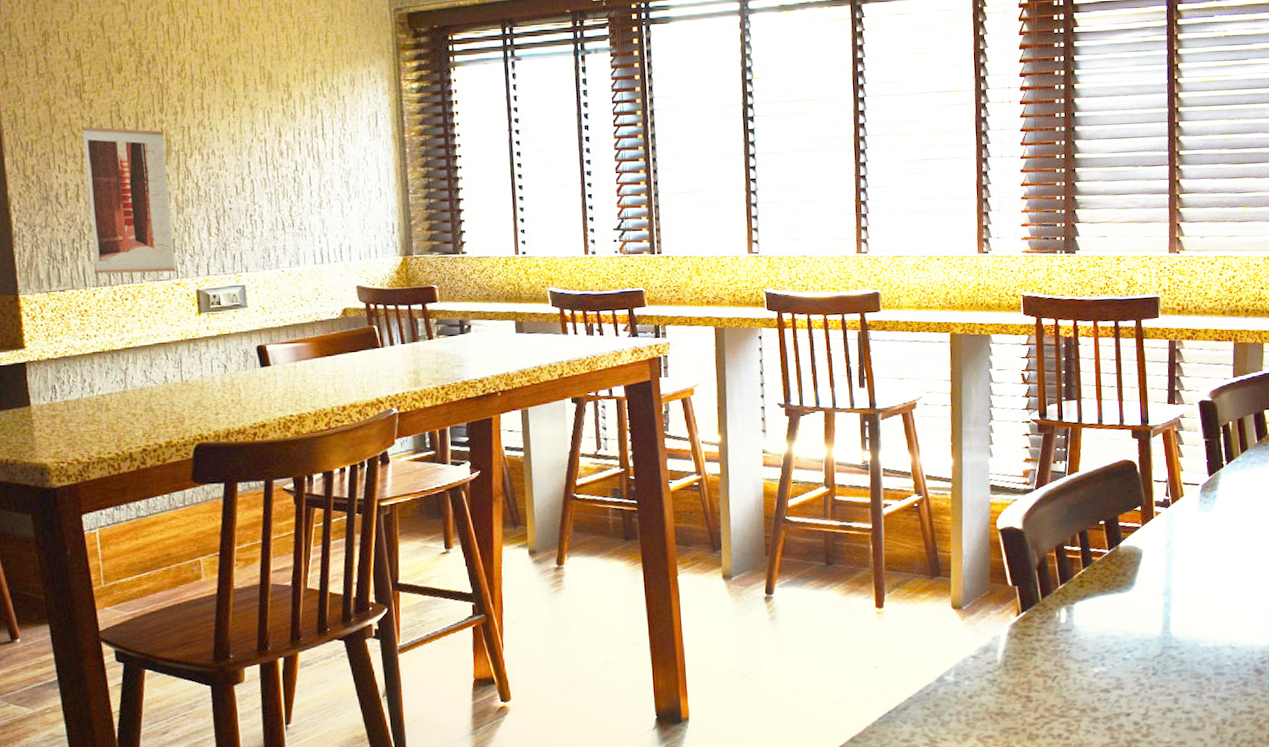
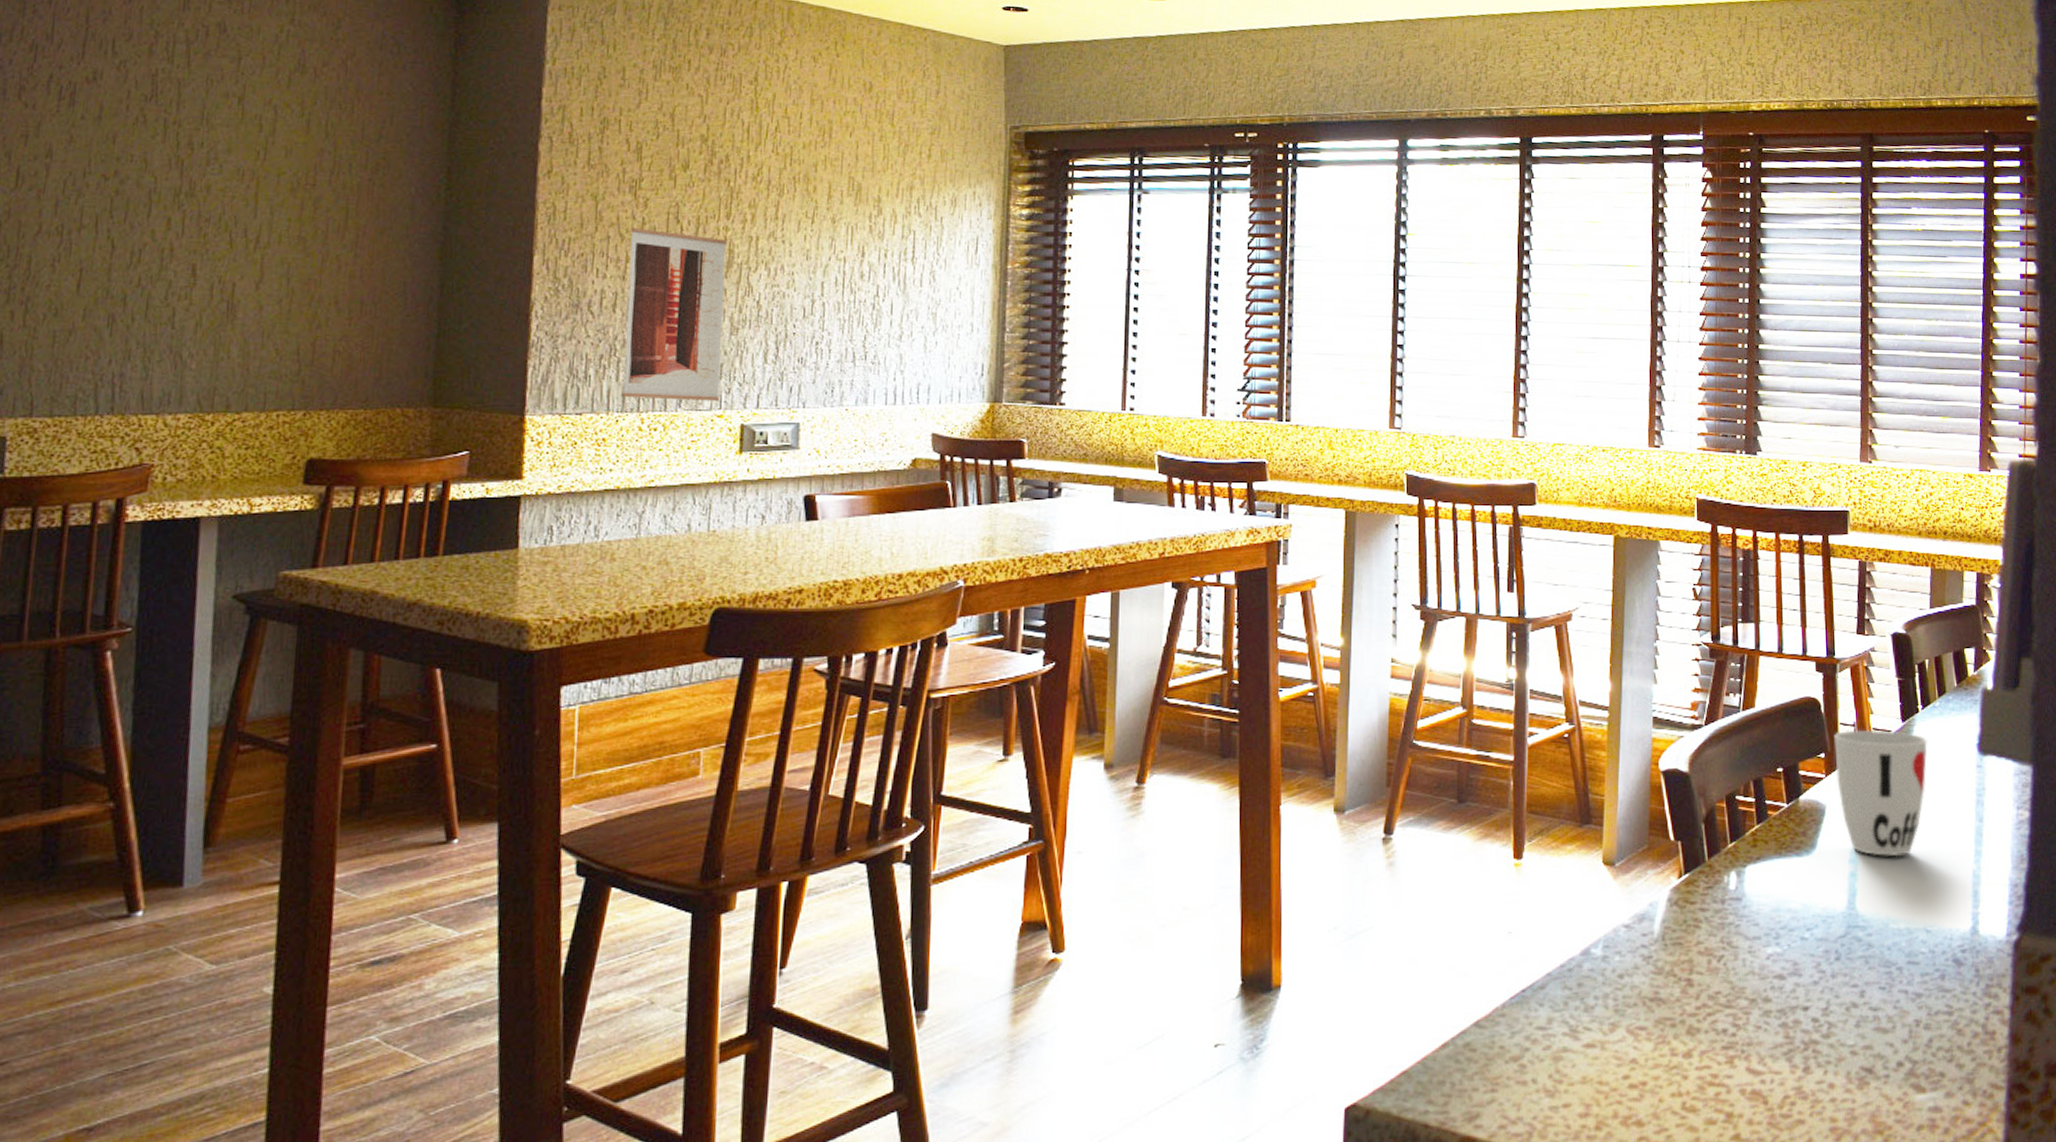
cup: none [1149,484,1231,589] -> present [1834,729,1927,857]

